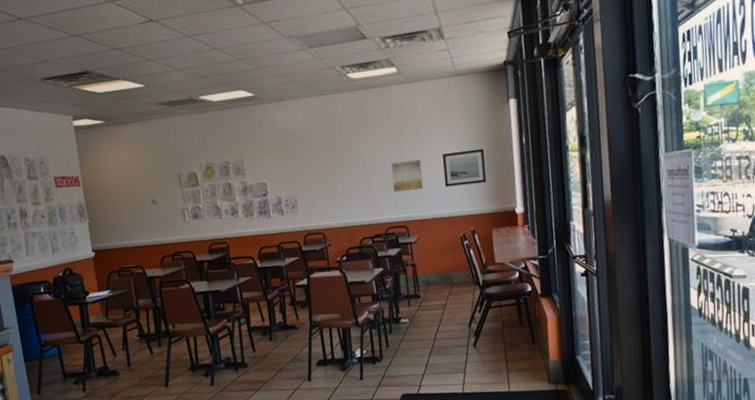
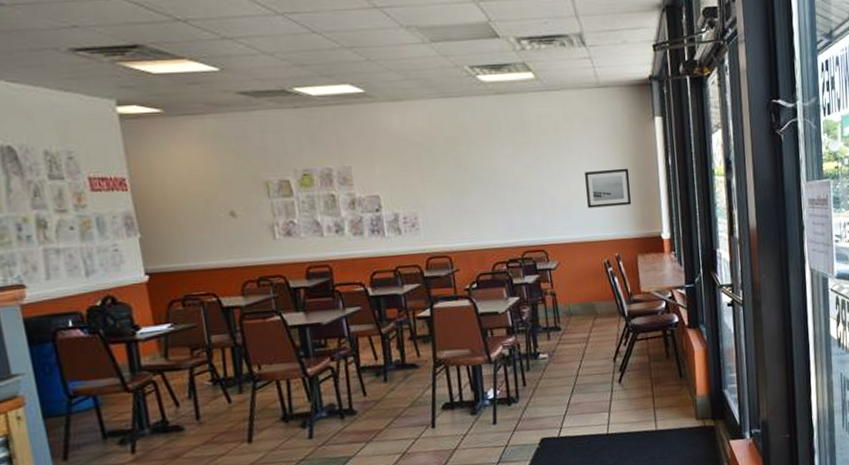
wall art: present [391,159,424,193] -> none [527,177,564,213]

